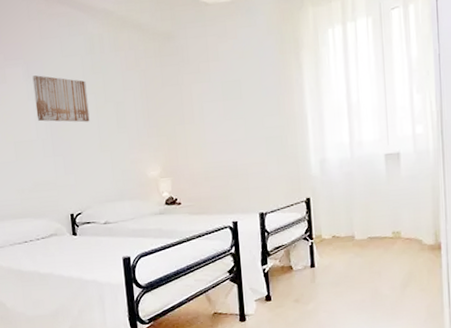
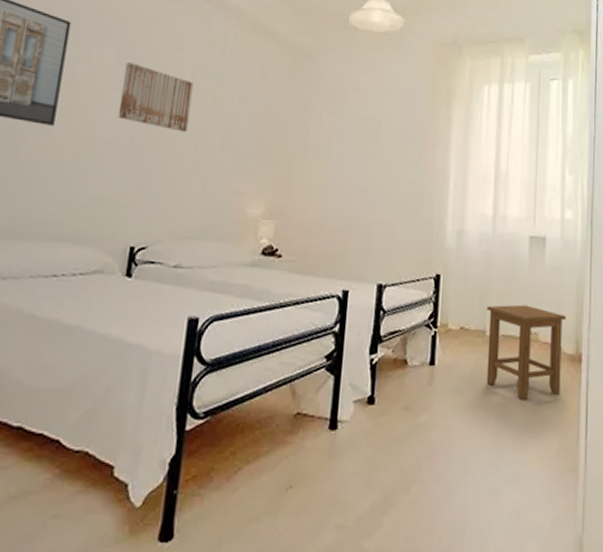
stool: none [353,211,425,284] -> present [486,304,567,400]

